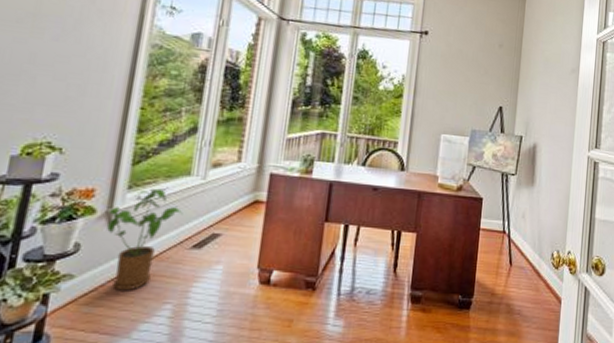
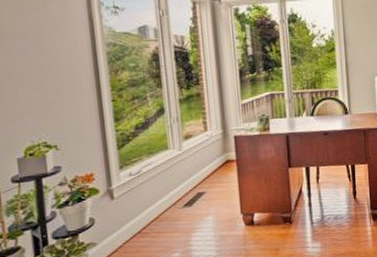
house plant: present [107,188,183,291] -> none [109,164,170,249]

